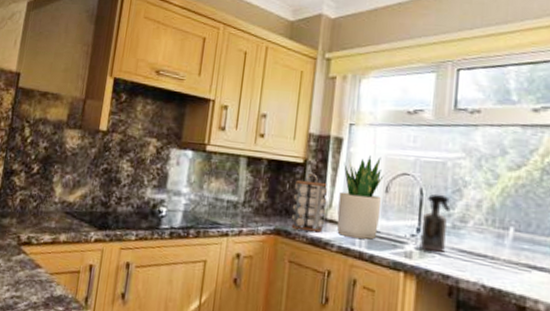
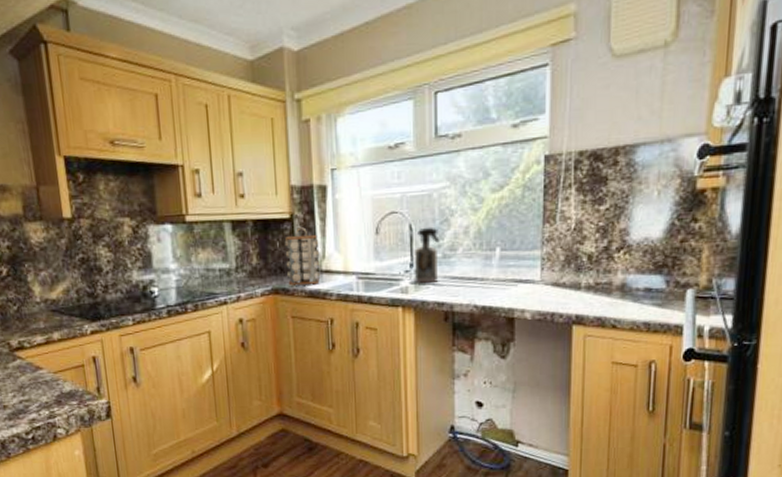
planter: present [337,155,384,240] -> none [331,198,373,285]

